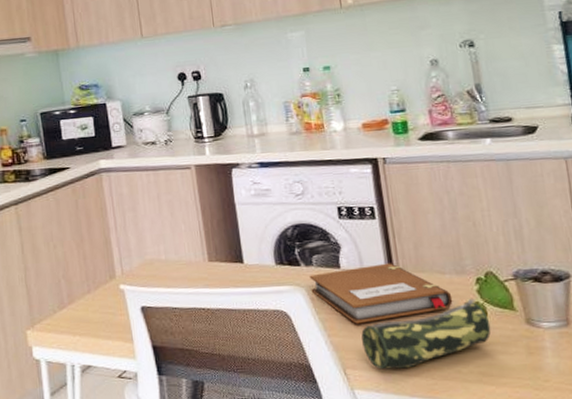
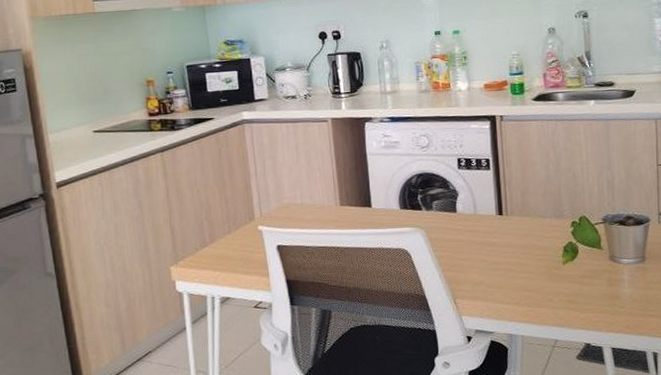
notebook: present [309,263,453,324] -> none [429,208,551,260]
pencil case: present [361,299,491,370] -> none [471,239,581,299]

